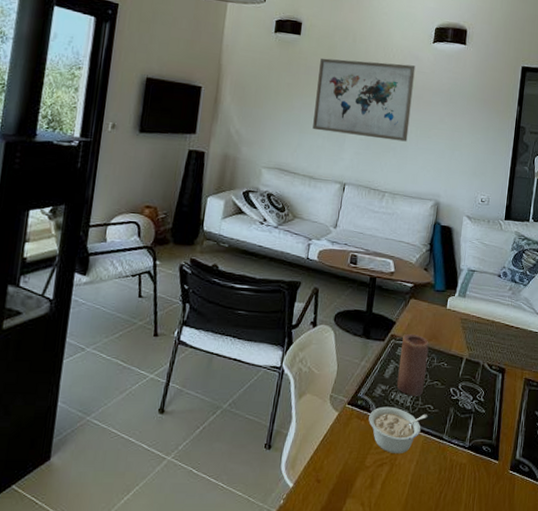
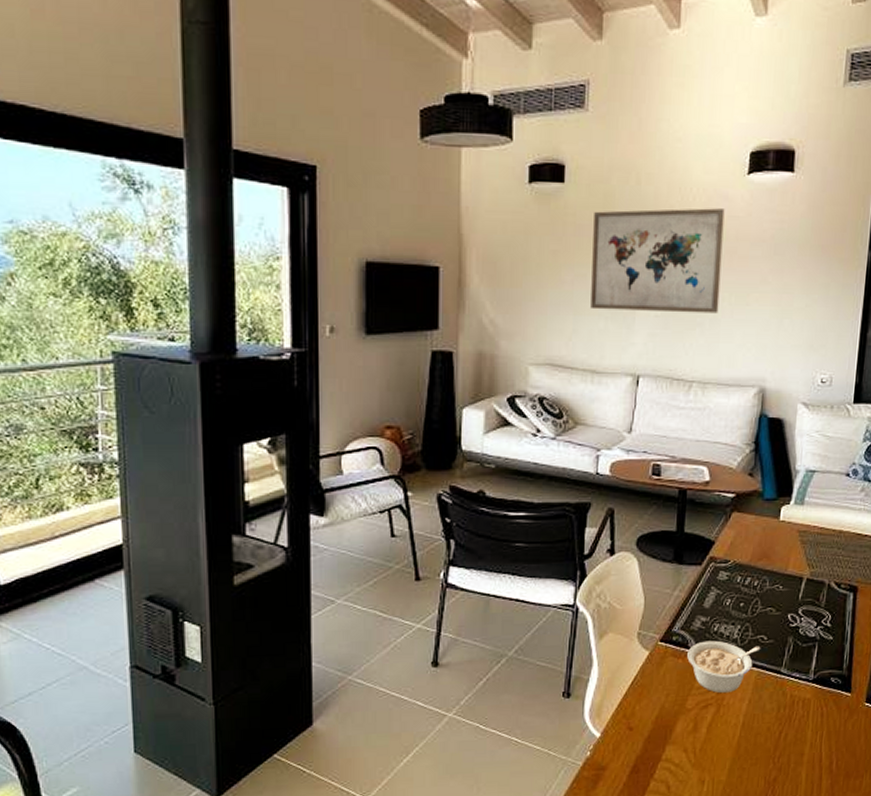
candle: present [396,333,429,396] -> none [720,553,759,627]

